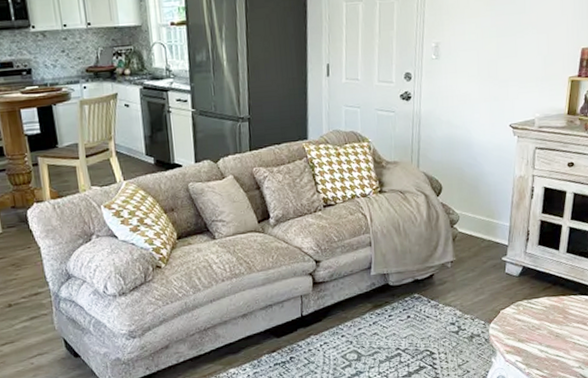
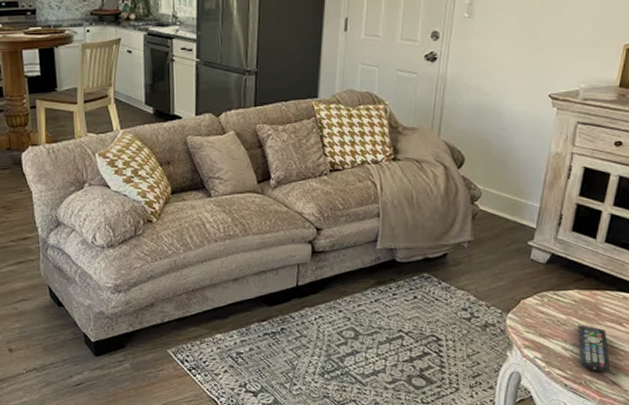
remote control: none [550,327,579,369] -> present [577,325,610,373]

